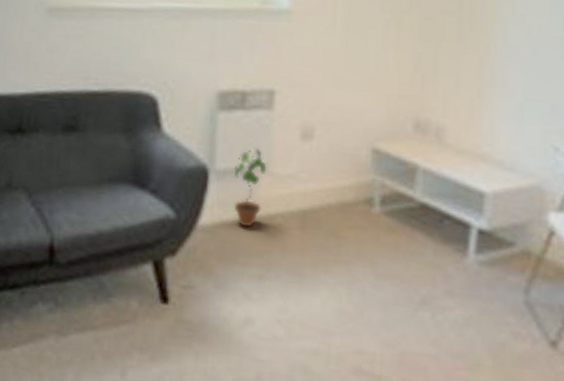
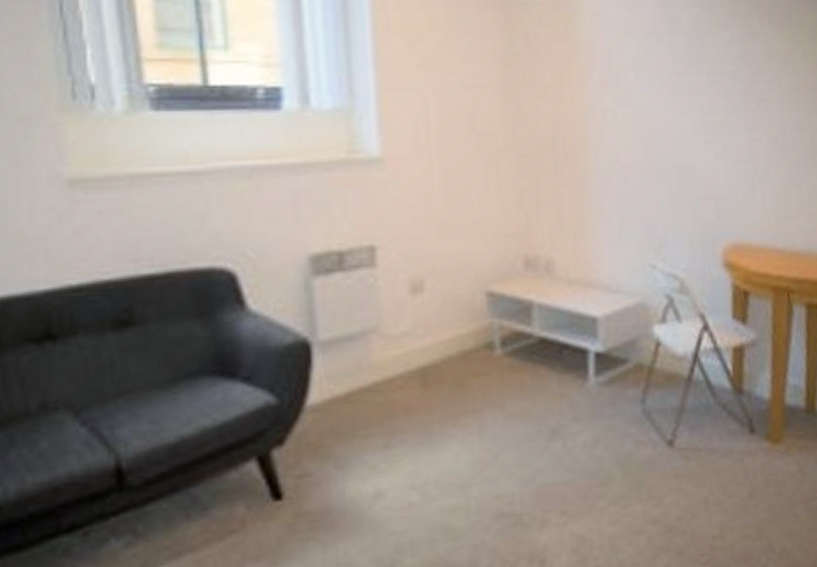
potted plant: present [233,147,267,227] -> none [340,309,378,398]

